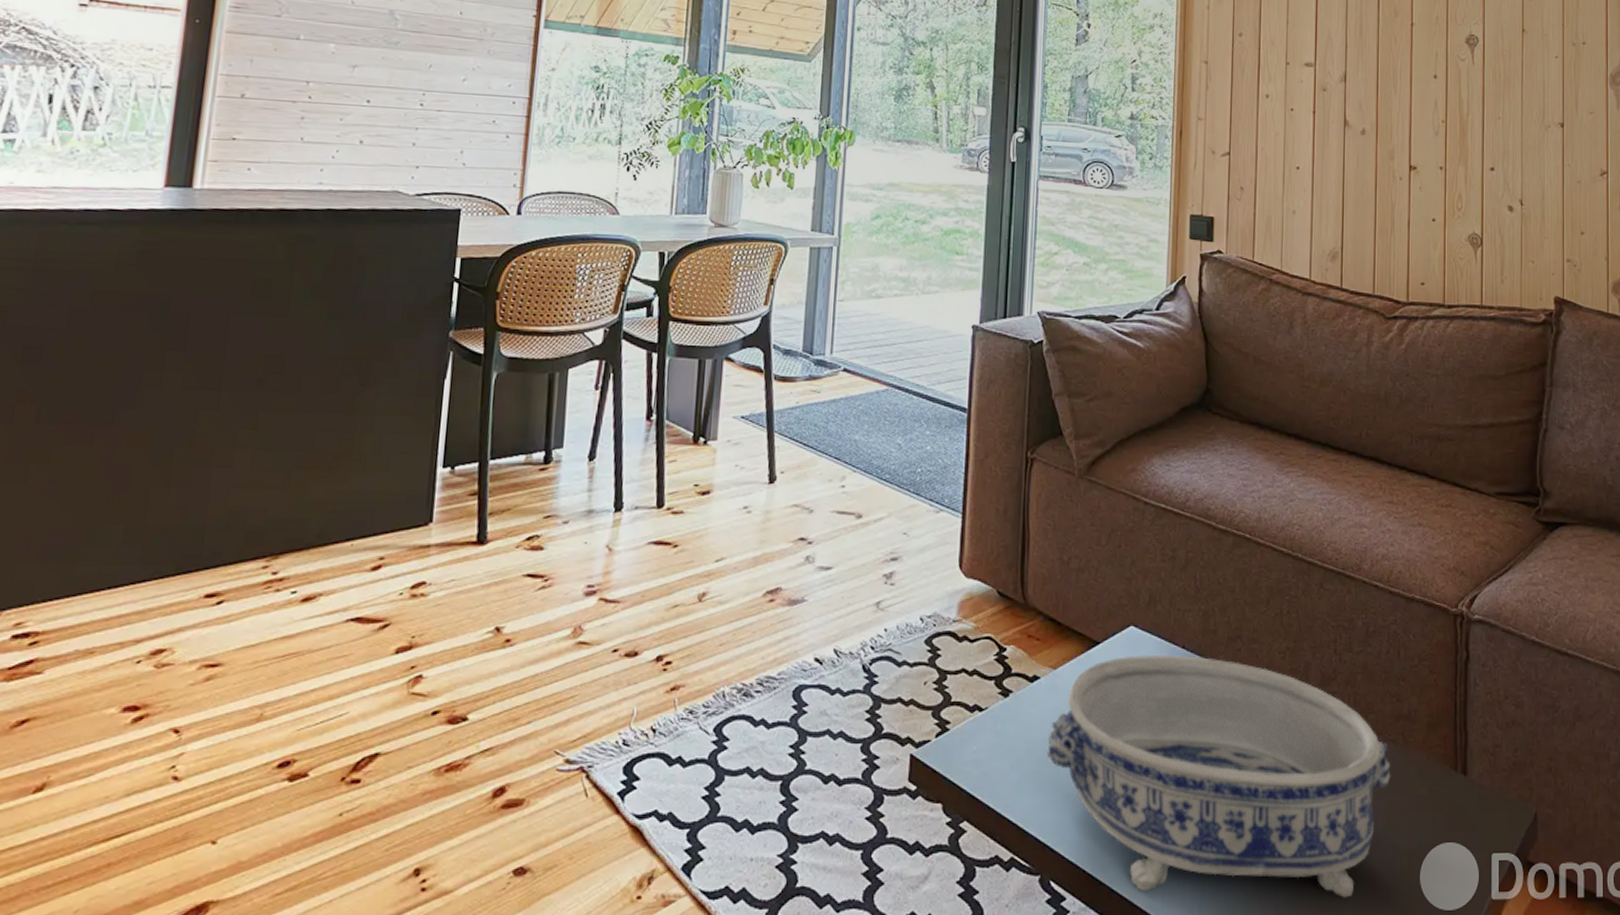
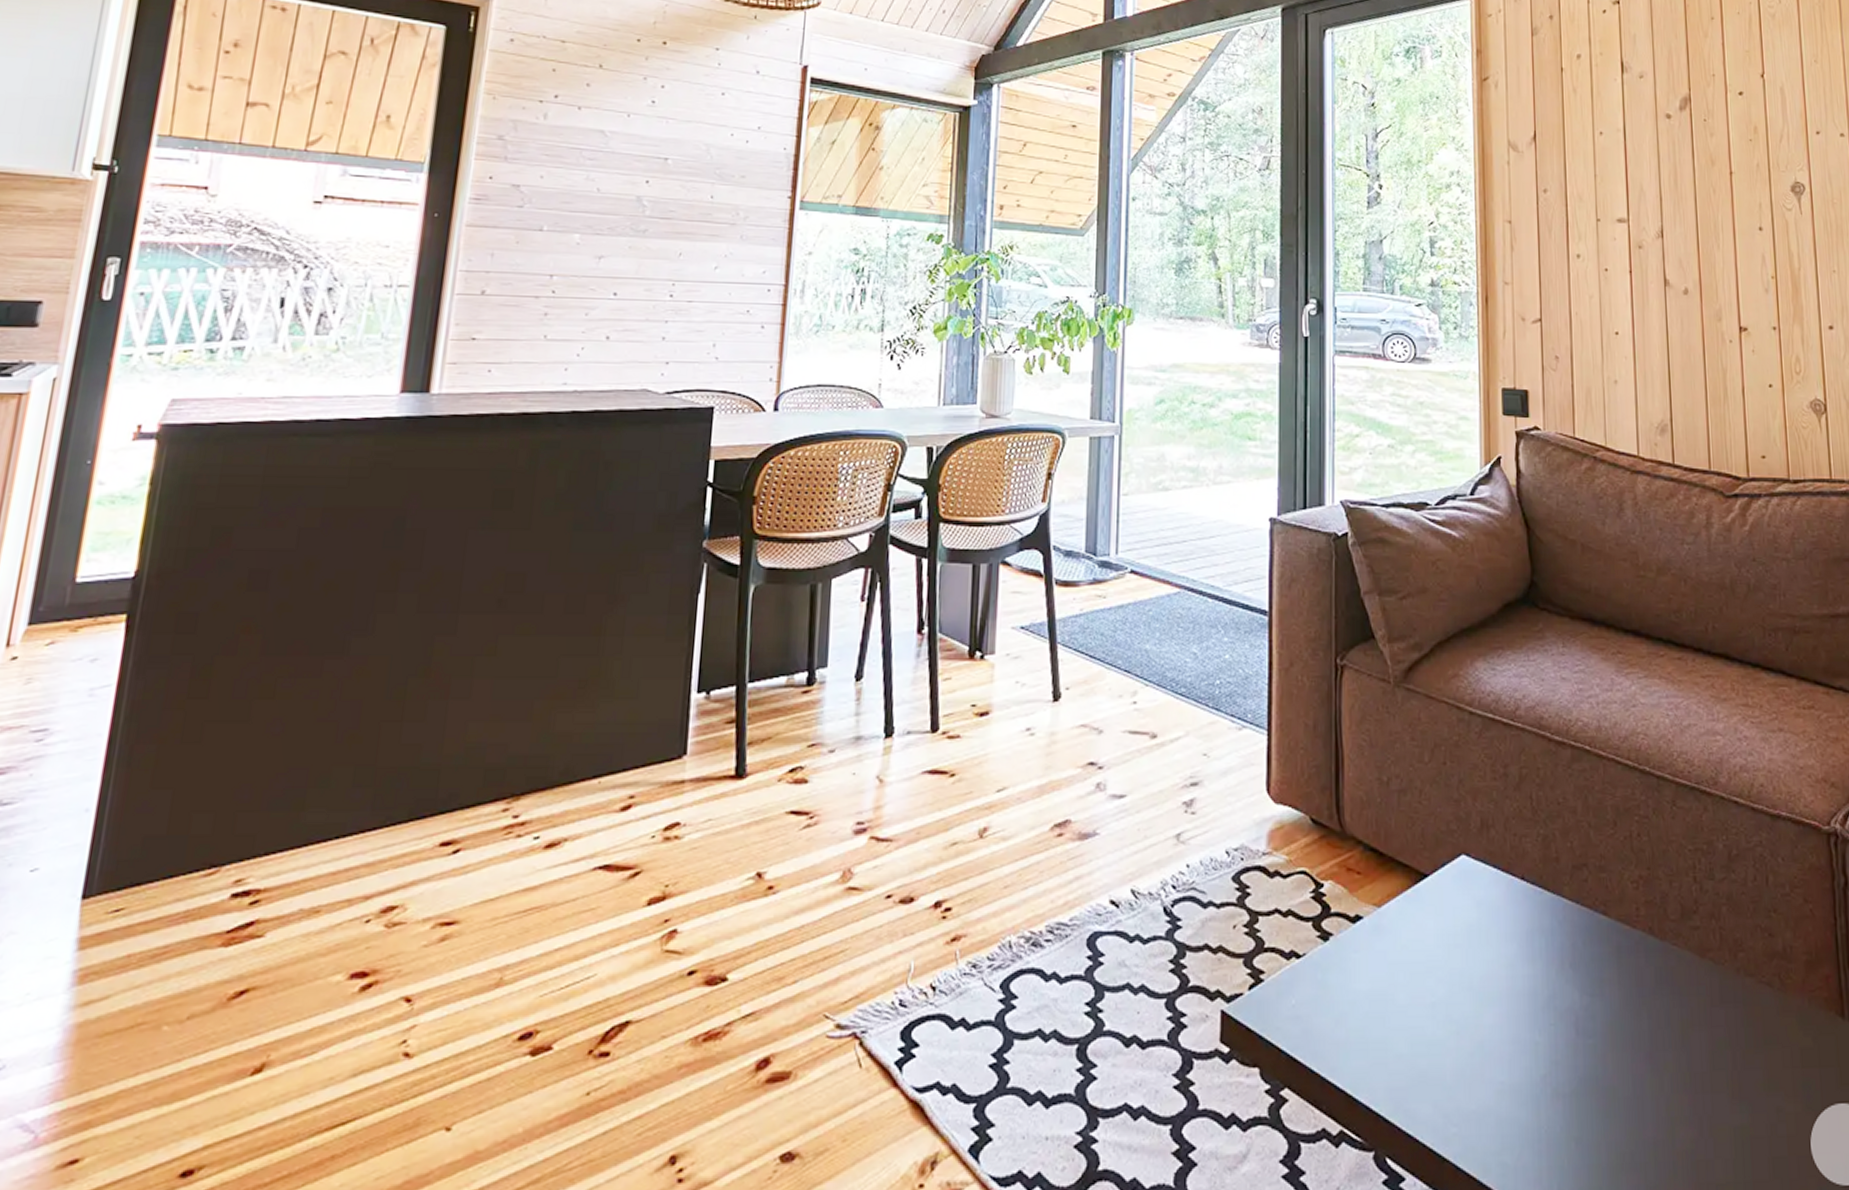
decorative bowl: present [1047,654,1391,898] -> none [1375,887,1769,1173]

